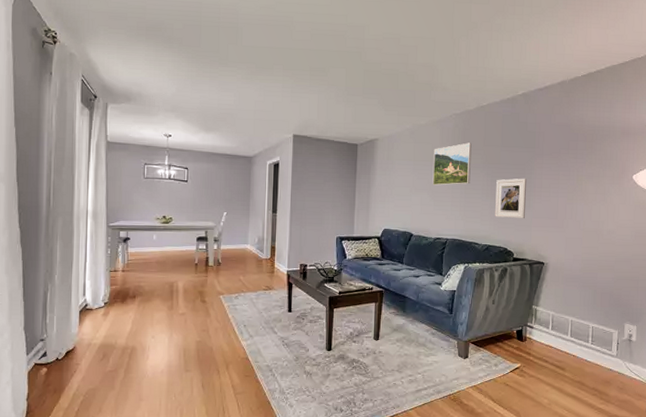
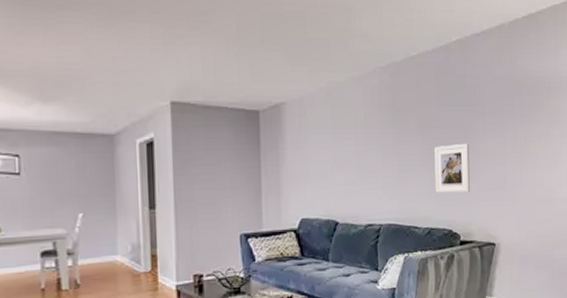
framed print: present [432,142,472,186] -> none [356,103,404,158]

